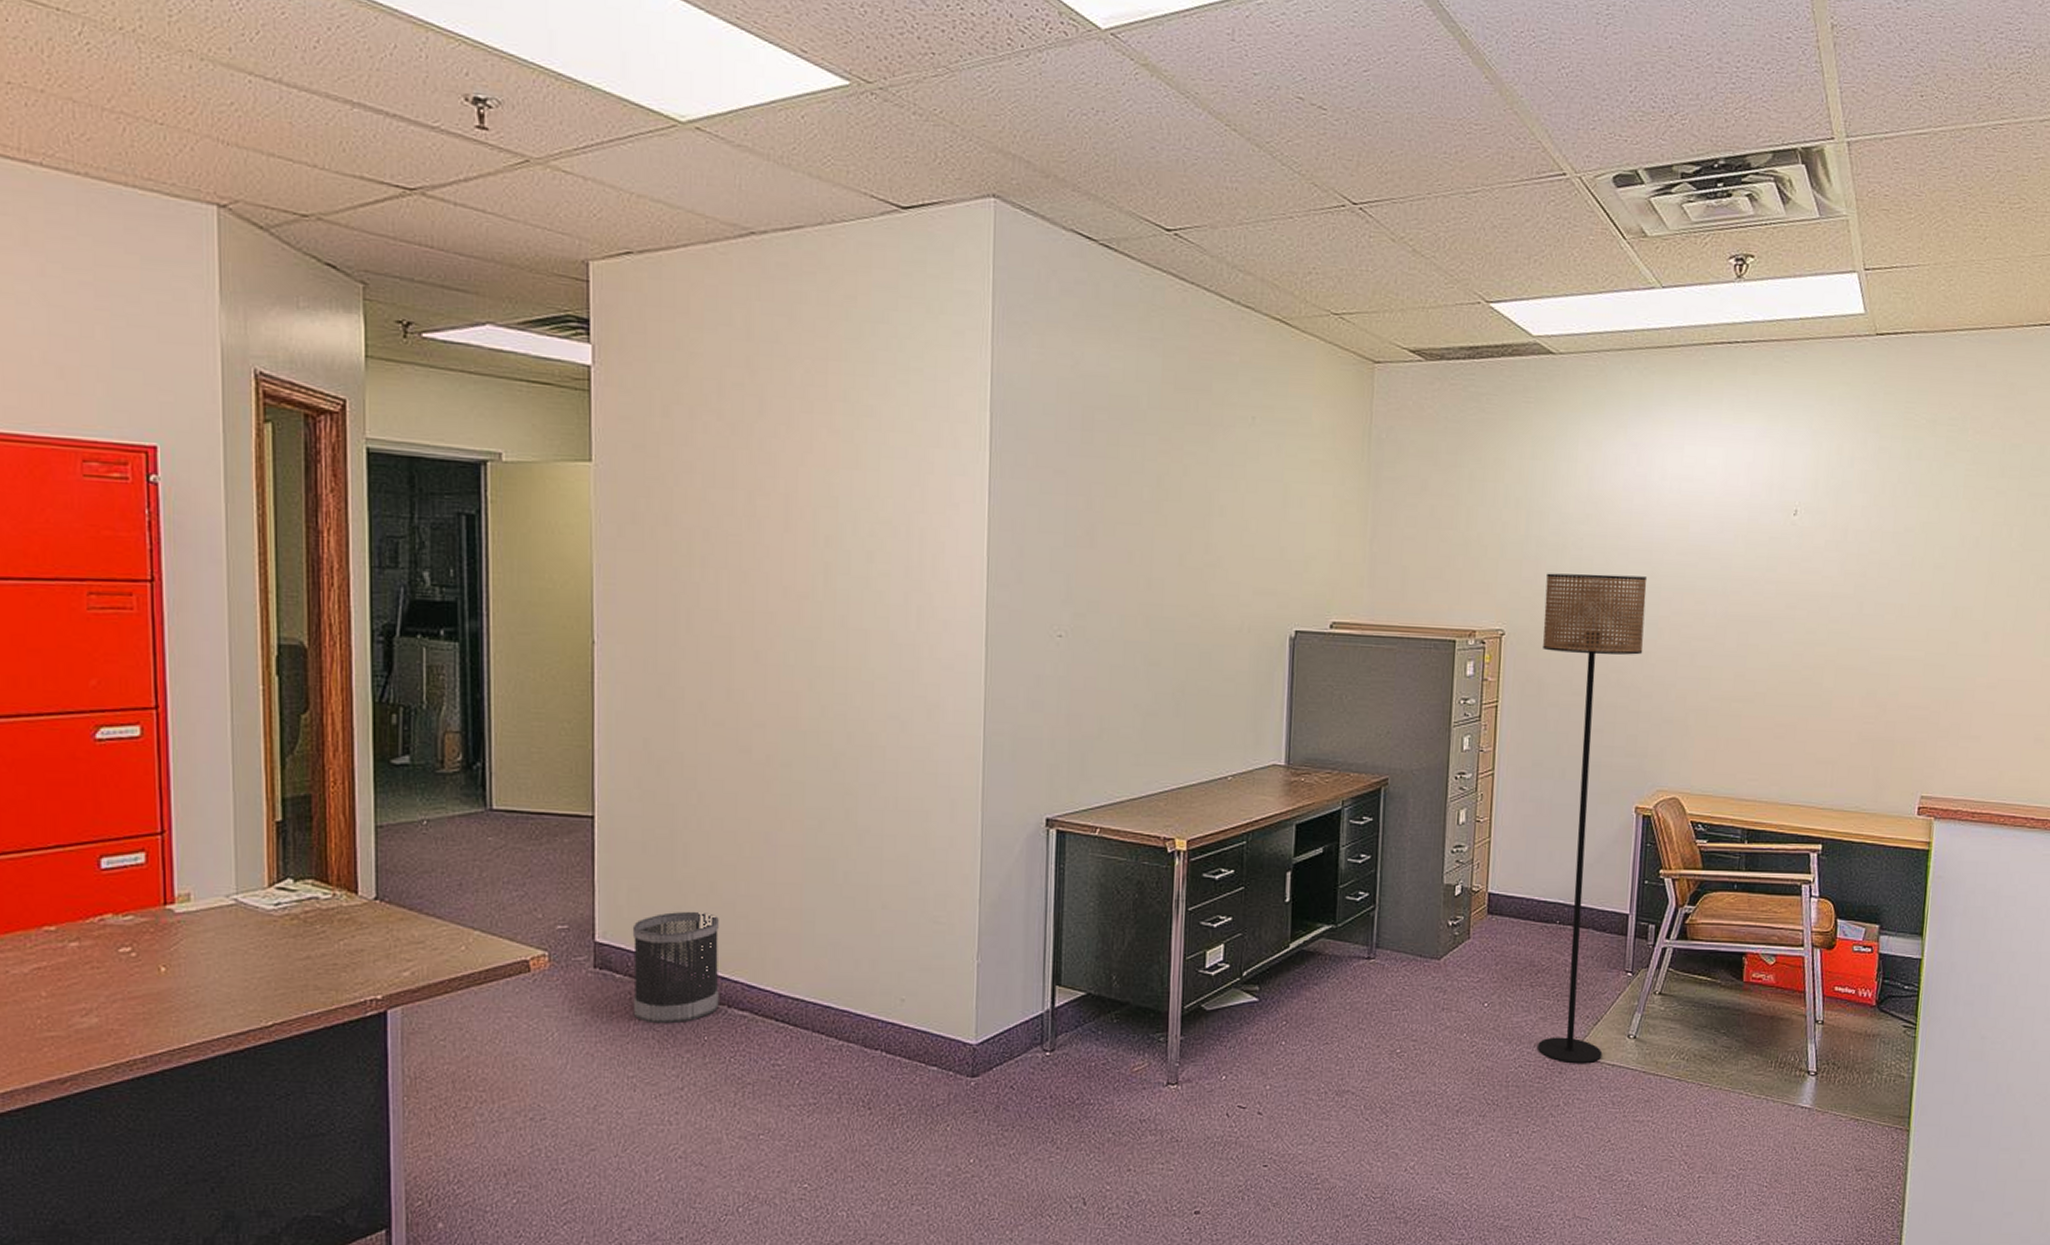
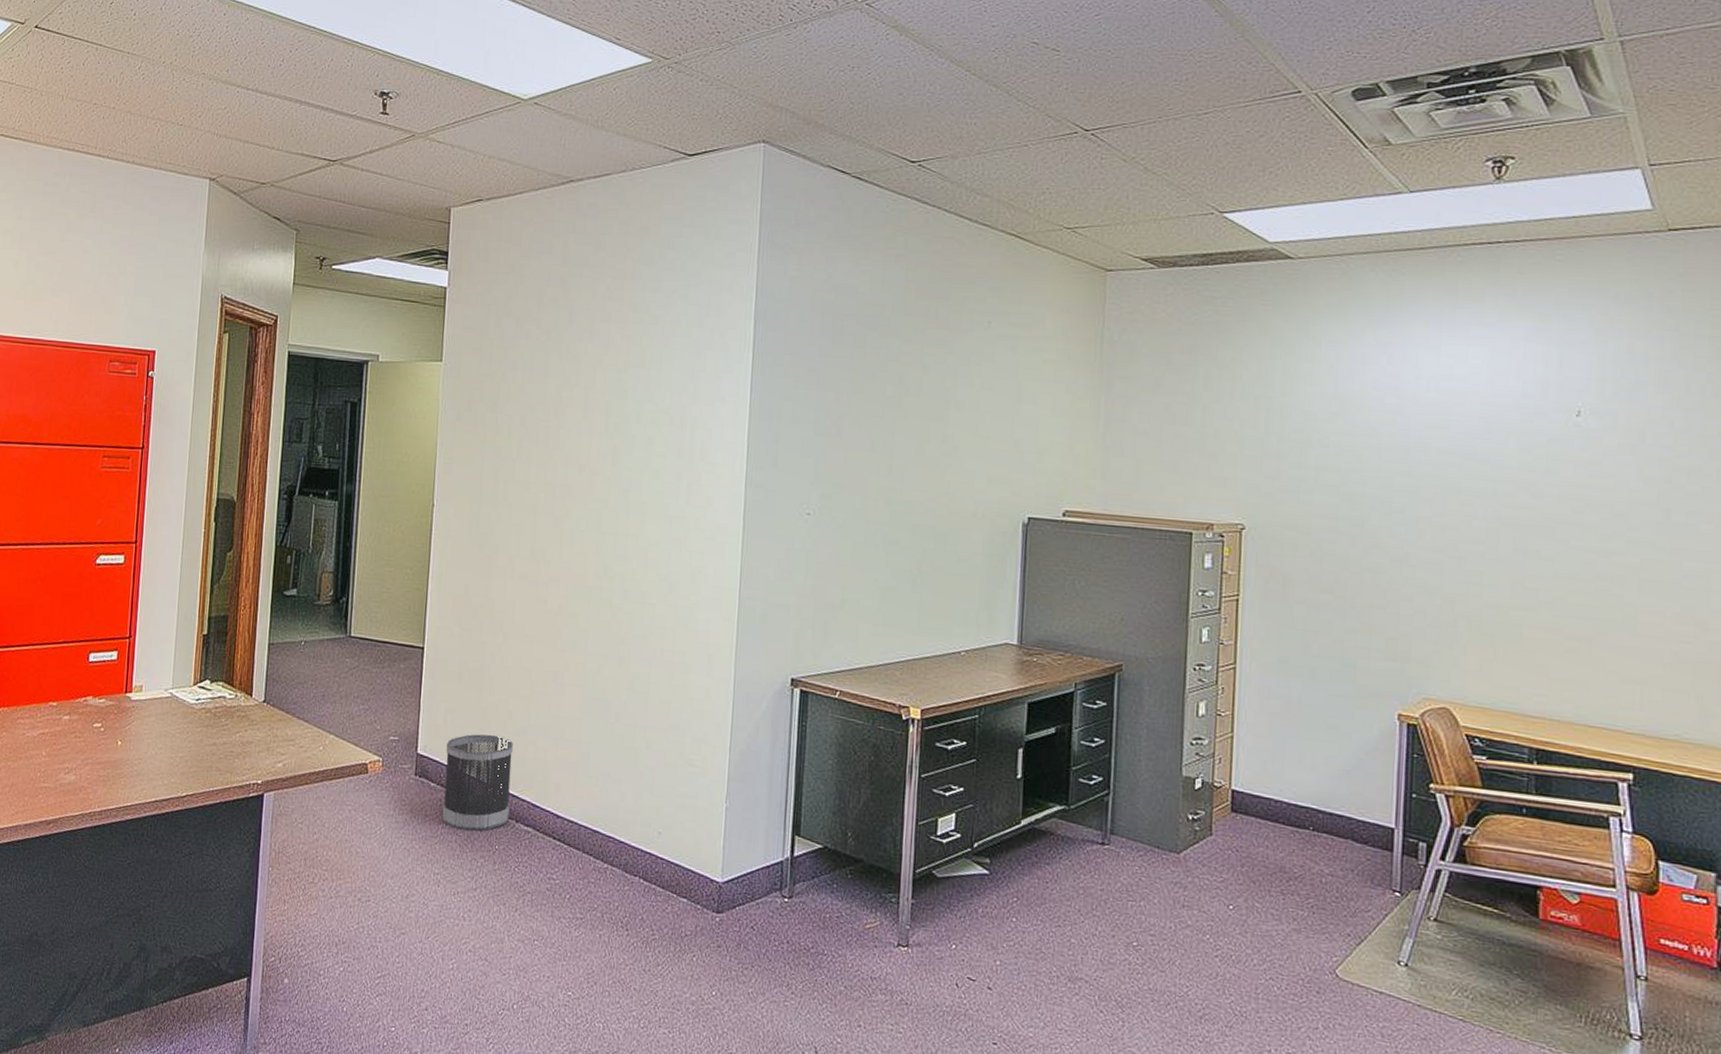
floor lamp: present [1538,573,1648,1064] -> none [1287,470,1404,987]

